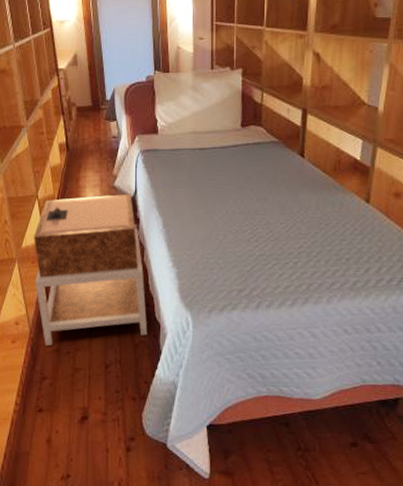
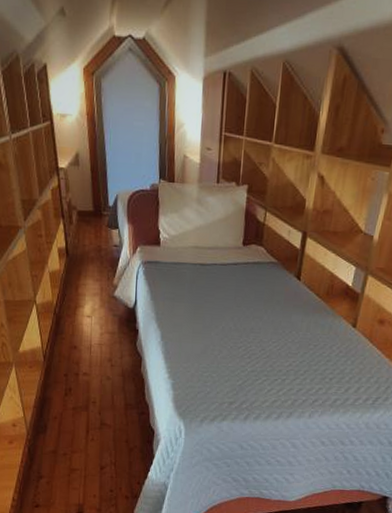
nightstand: present [33,193,148,346] -> none [31,304,142,447]

